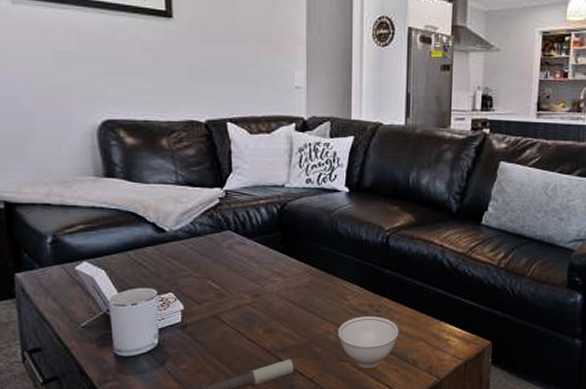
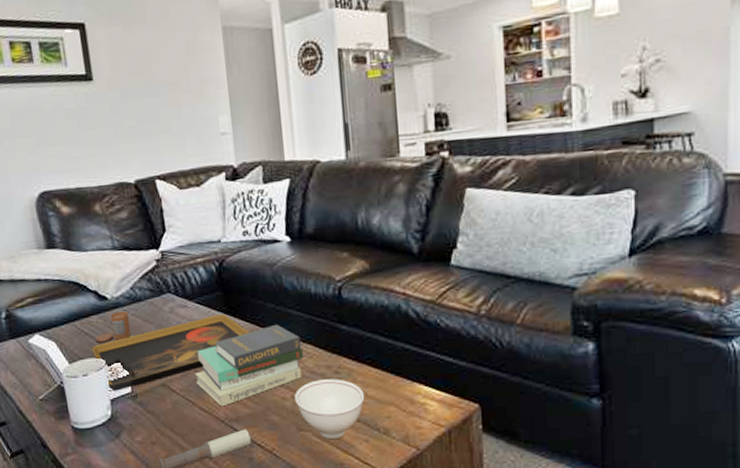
decorative tray: none [144,253,302,321] -> present [91,314,249,391]
candle: none [149,244,187,273] -> present [95,311,131,343]
books: none [247,265,350,338] -> present [195,324,304,407]

